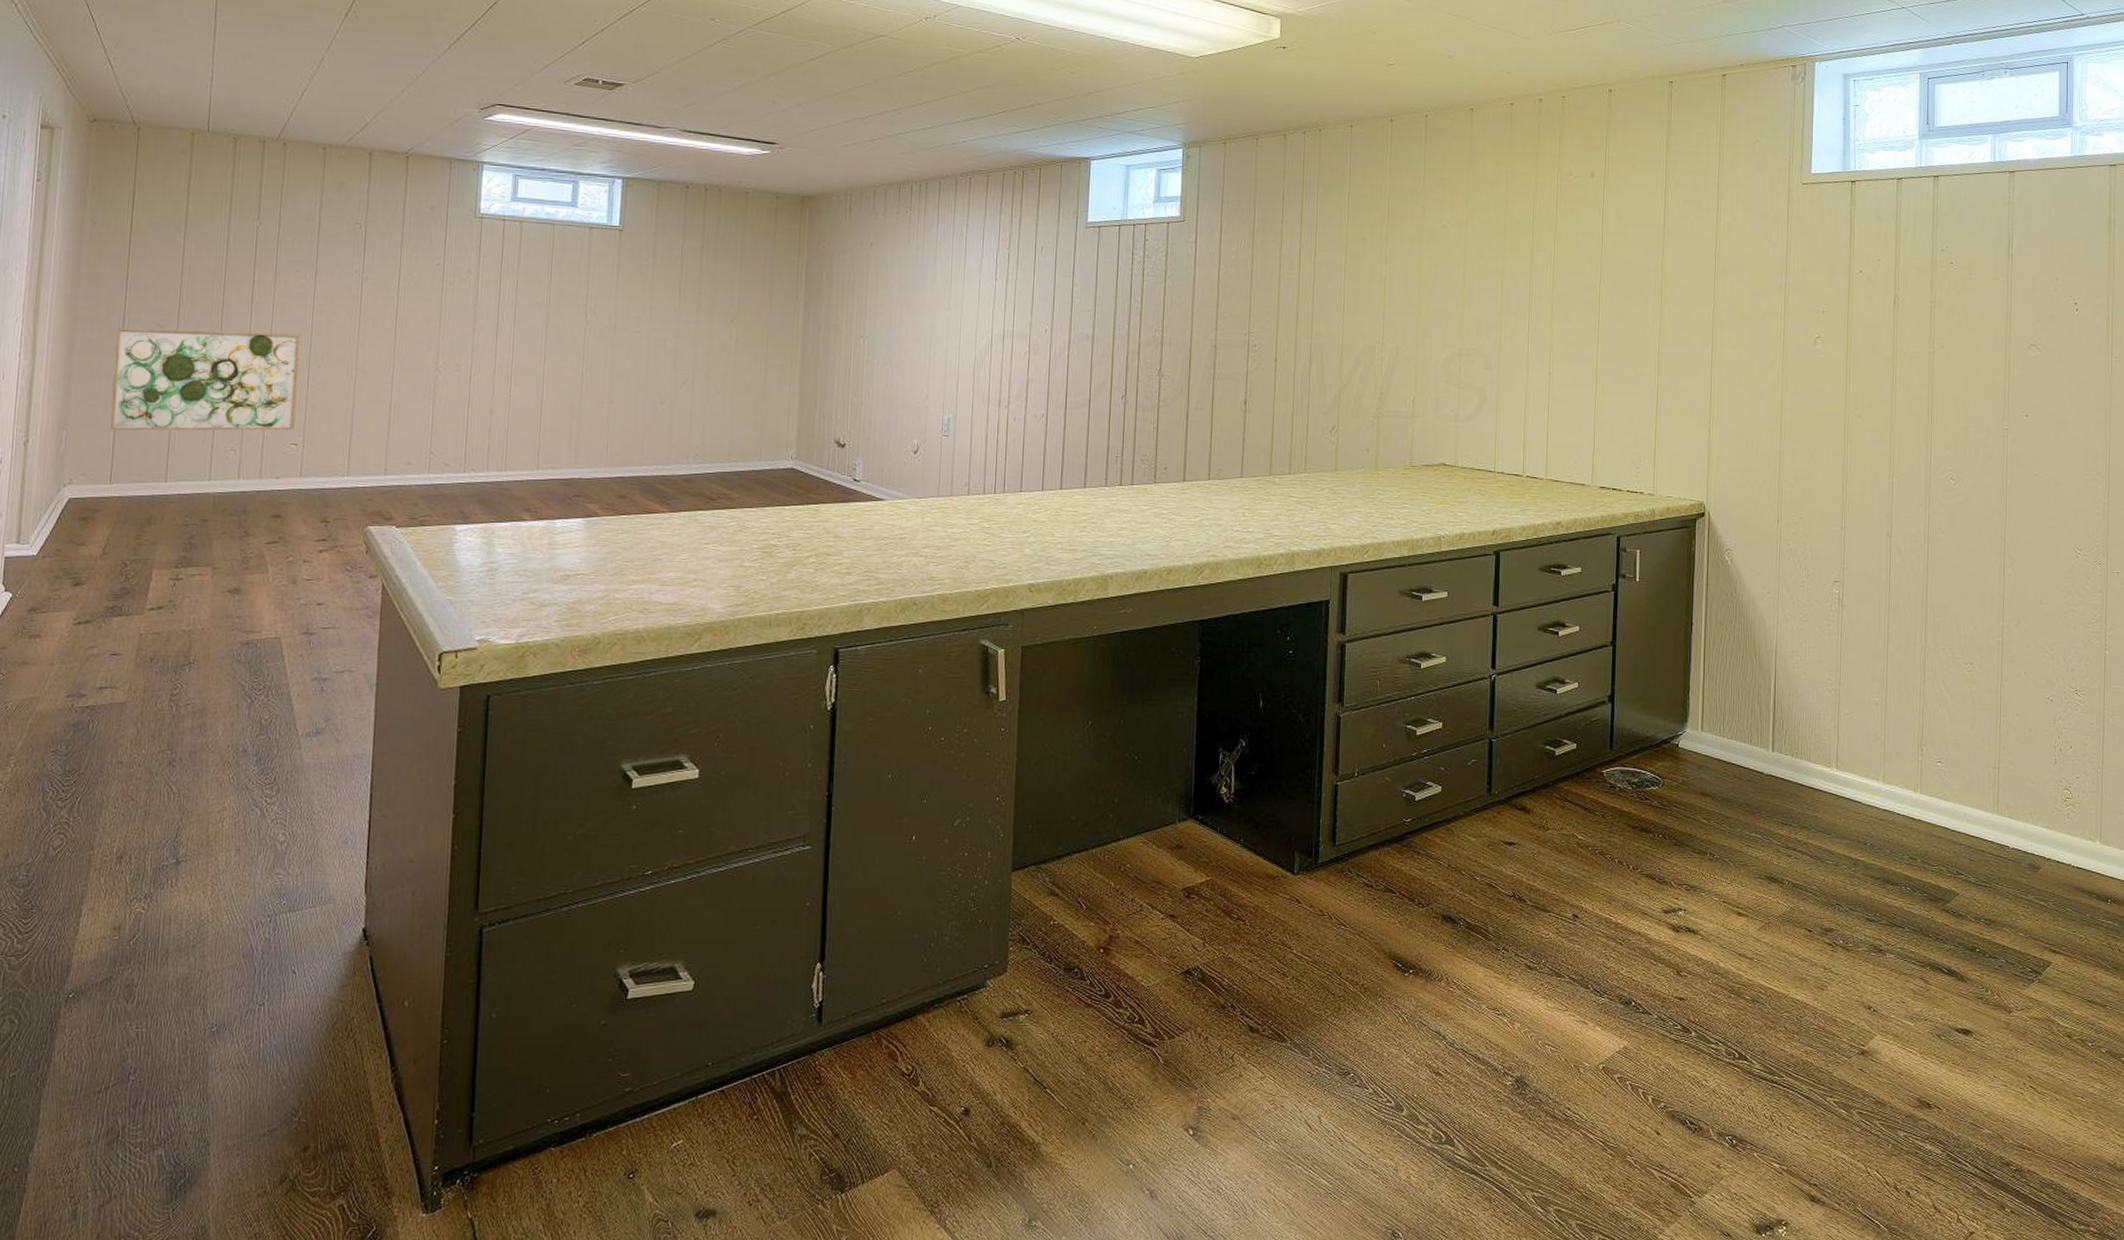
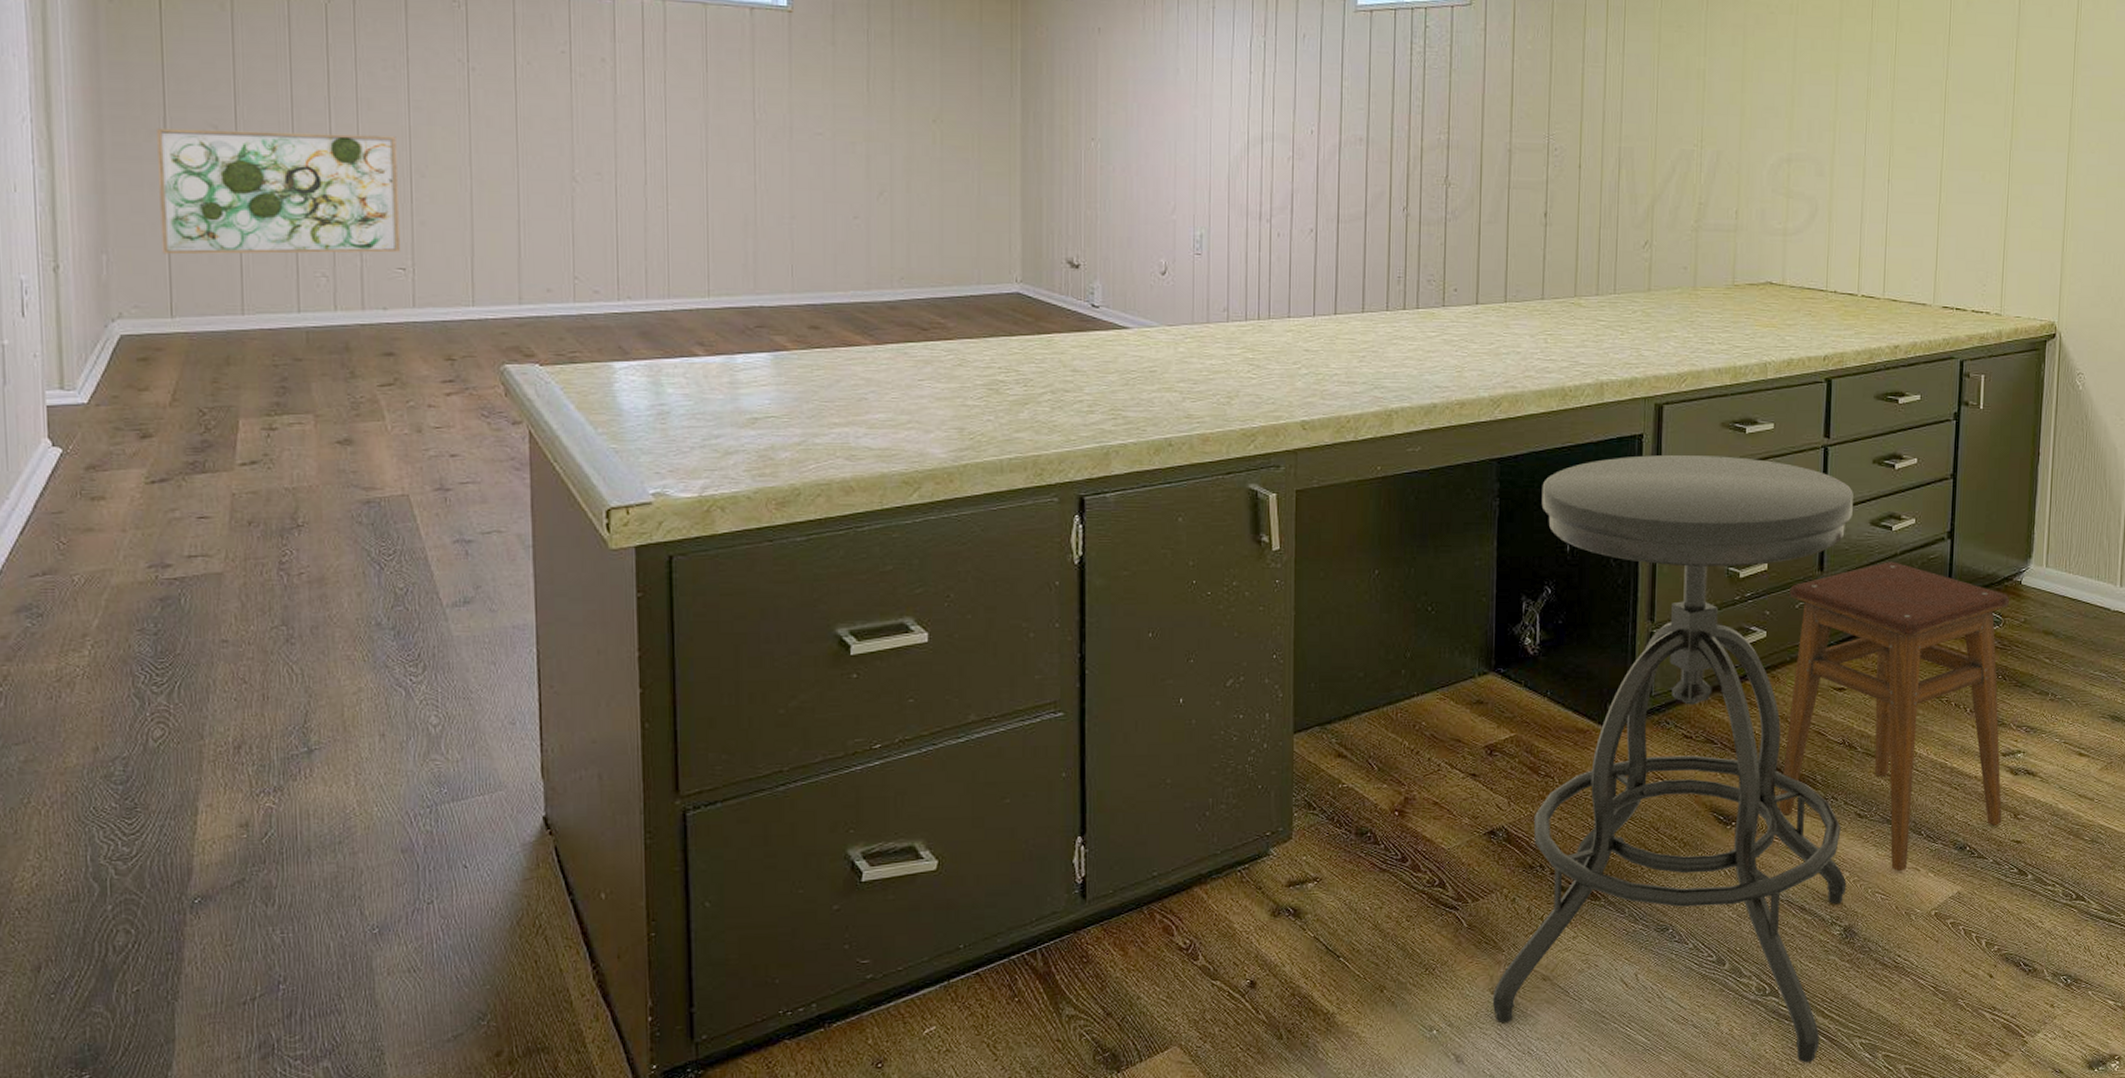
stool: none [1185,620,1521,1214] -> present [1492,455,1853,1063]
stool: none [1453,723,1668,1025] -> present [1779,561,2010,872]

